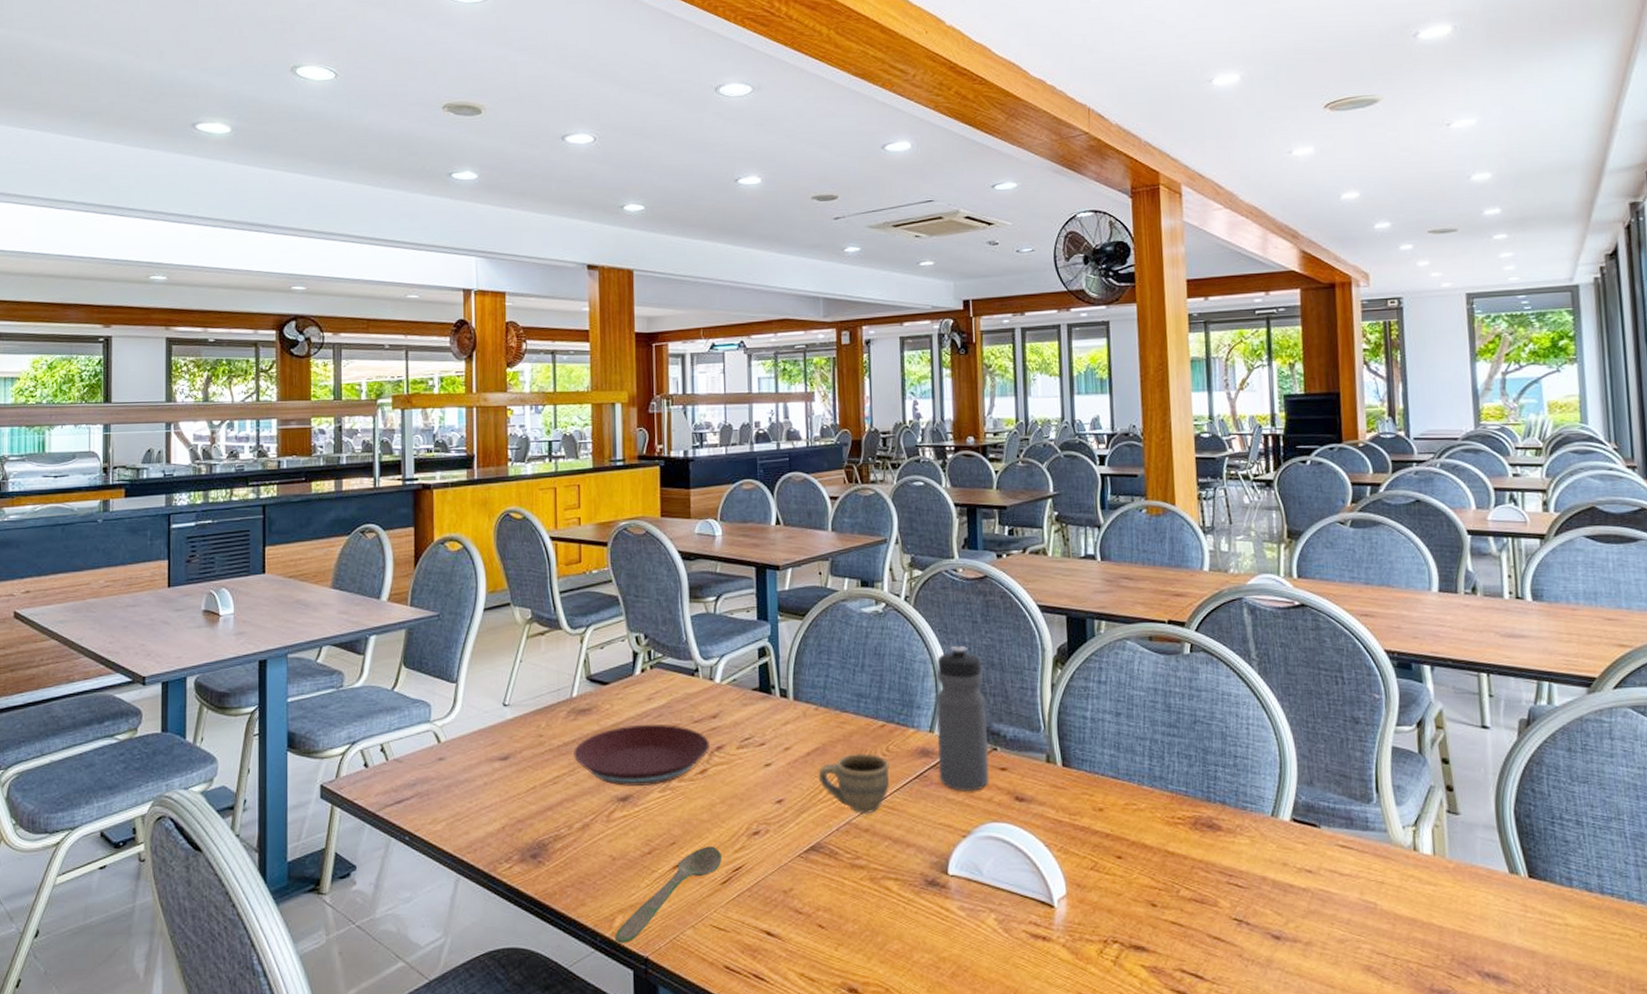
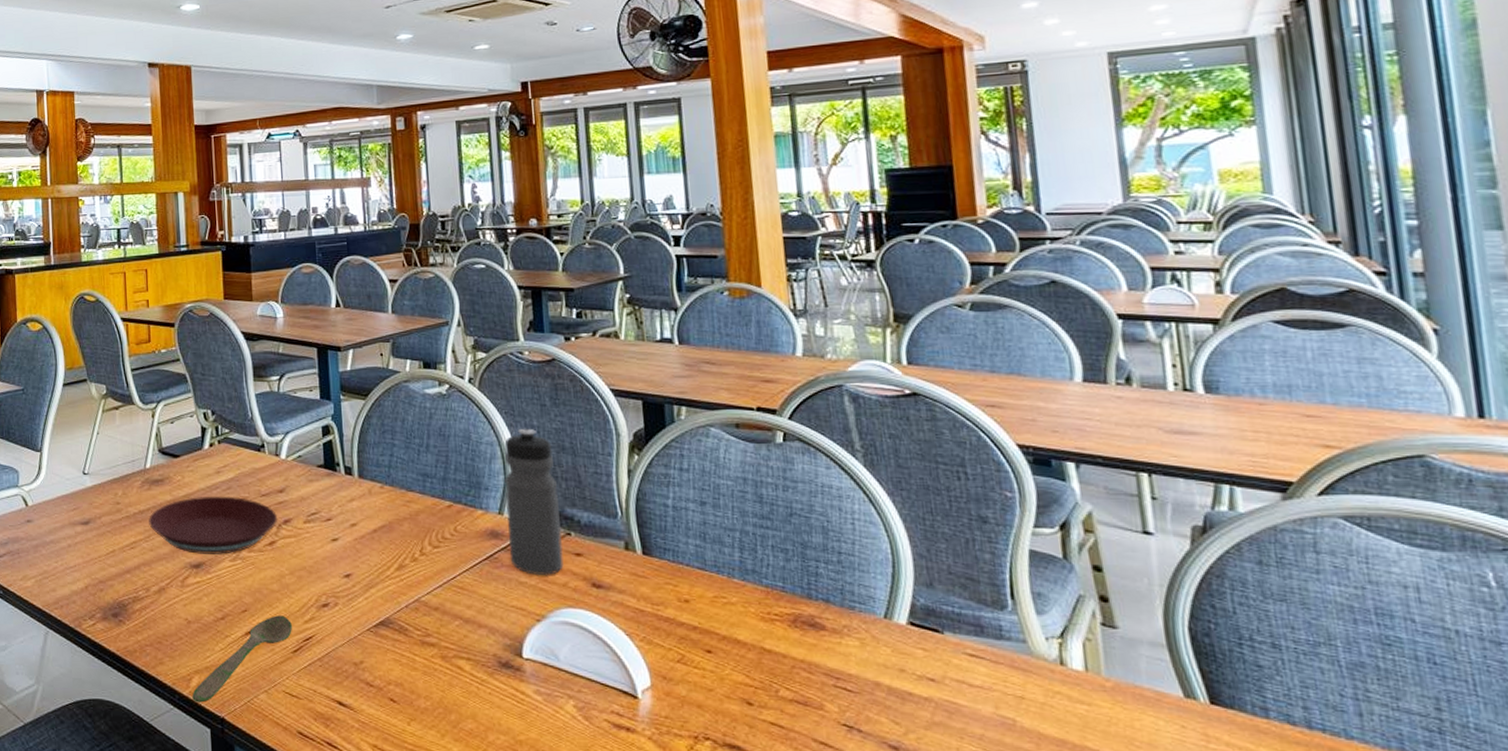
cup: present [818,752,889,813] -> none [385,531,458,592]

